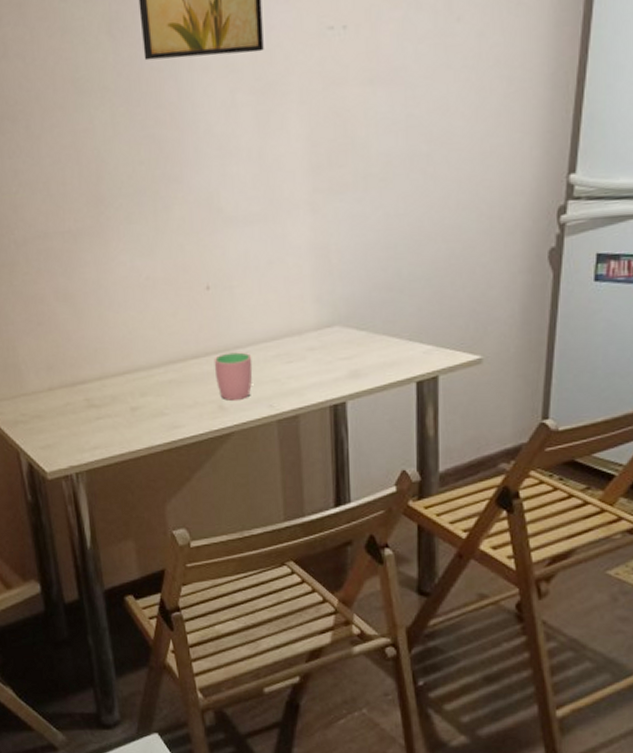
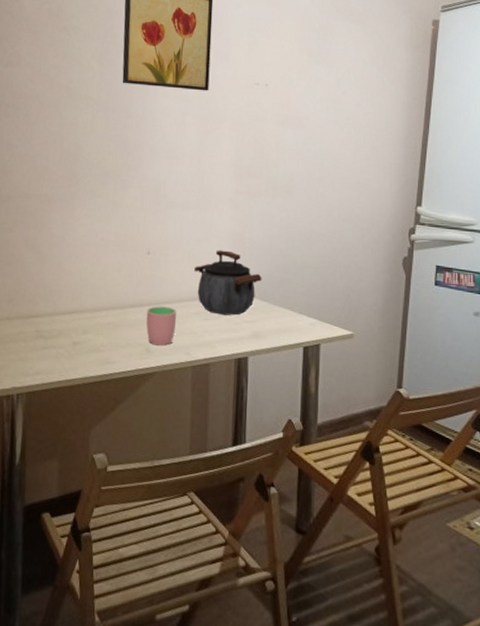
kettle: none [268,271,357,355] -> present [194,250,262,316]

